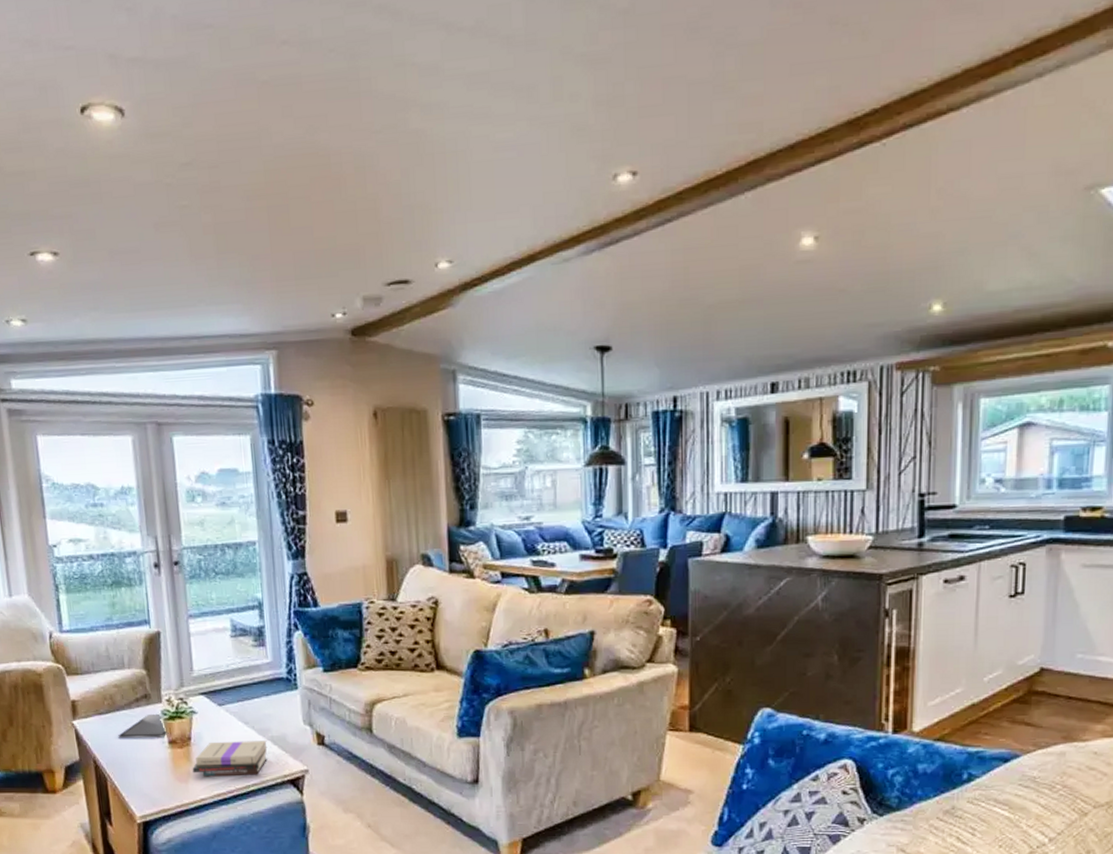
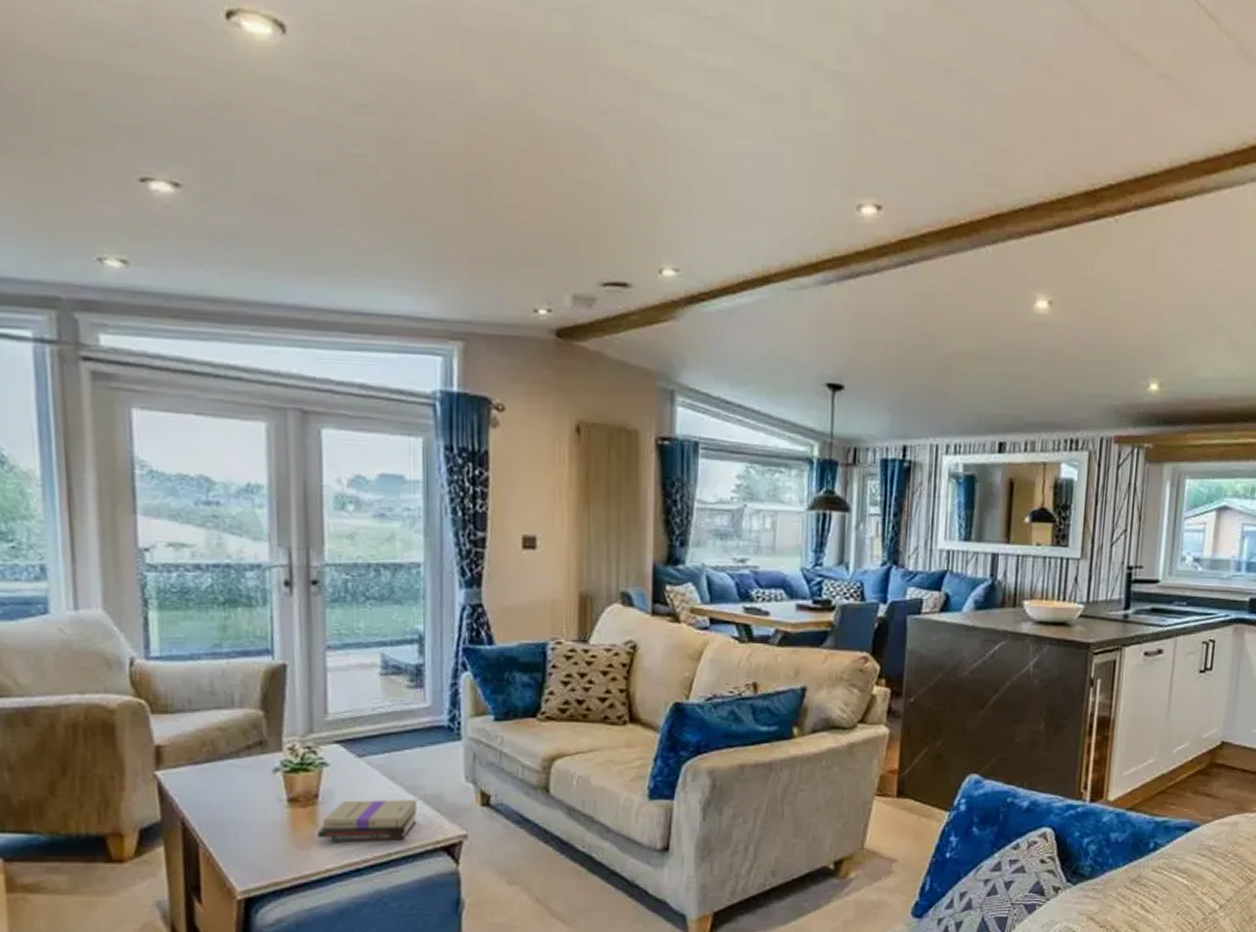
tablet: present [117,713,169,739] -> none [217,764,289,796]

